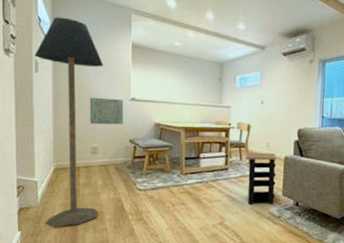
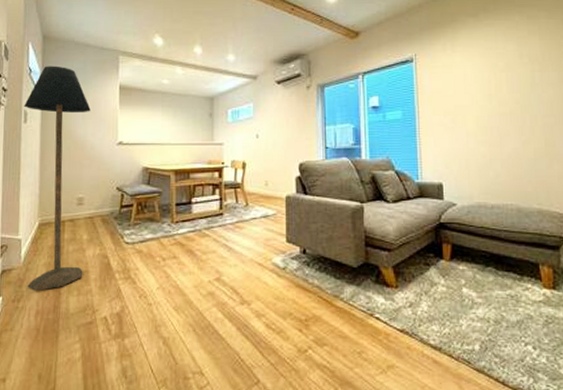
wall art: present [89,97,123,125] -> none [76,144,111,173]
side table: present [246,152,277,205] -> none [242,192,278,256]

